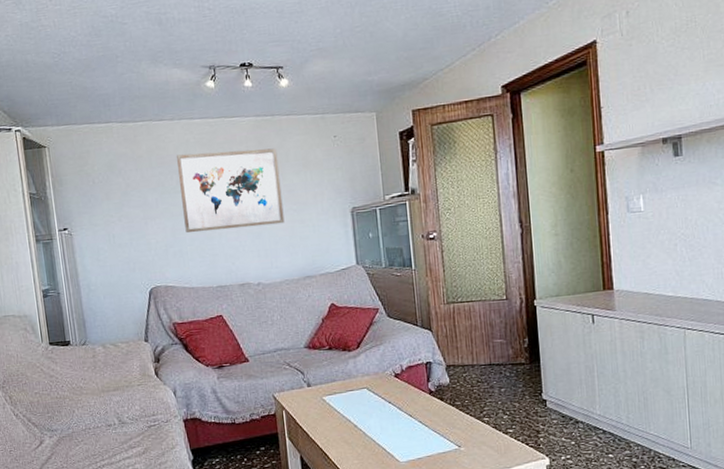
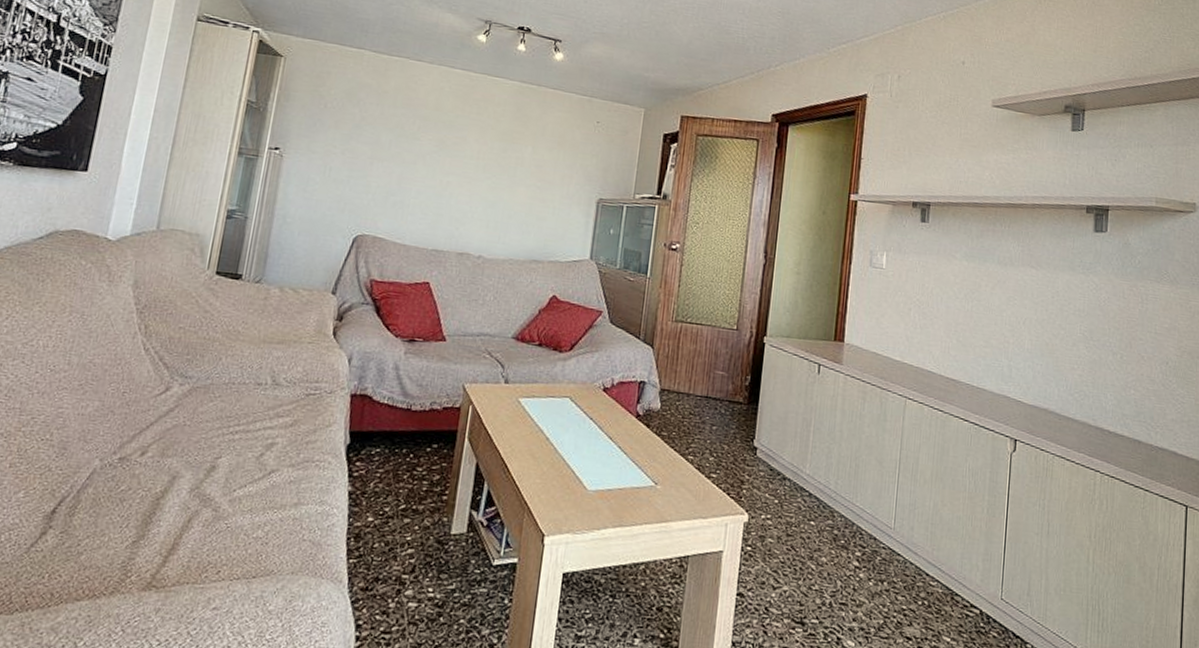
wall art: present [176,148,285,233] -> none [413,100,535,199]

